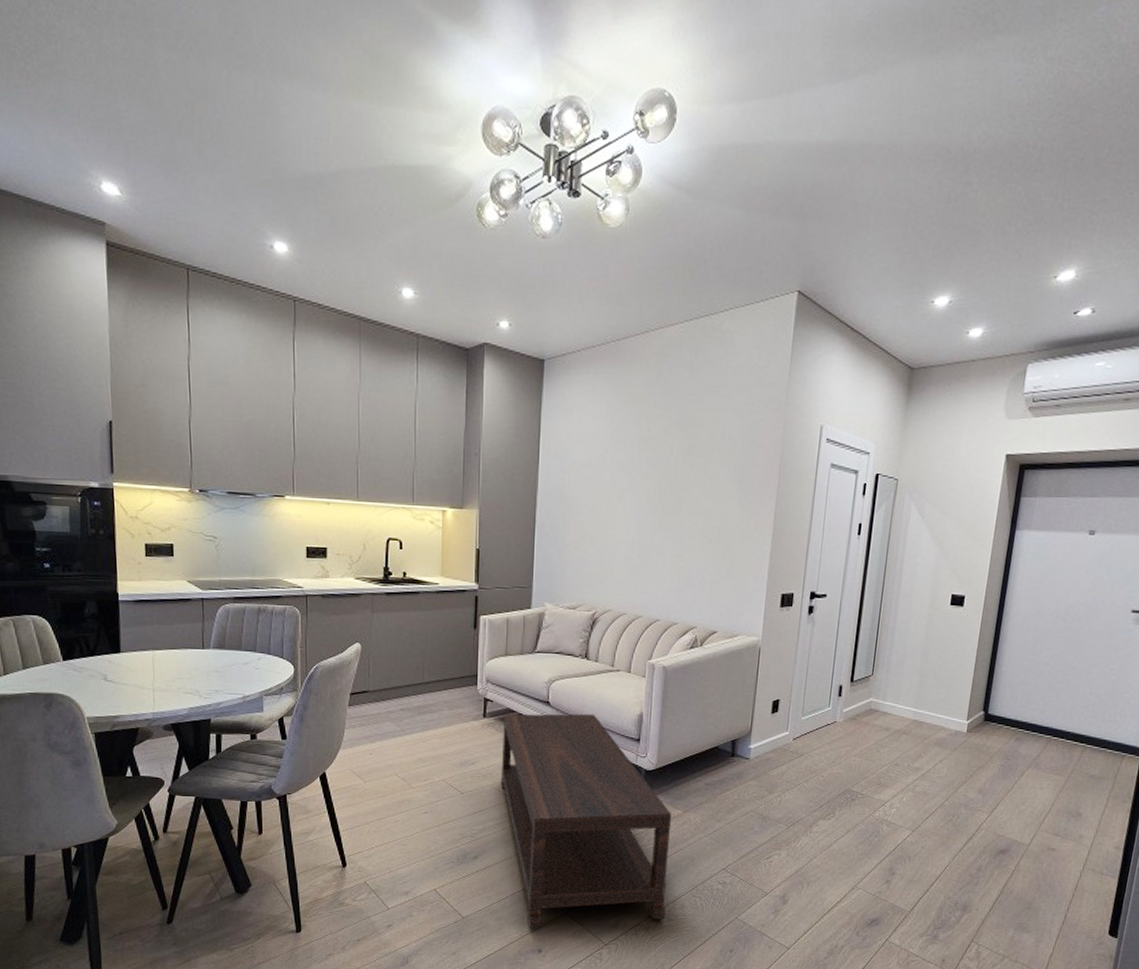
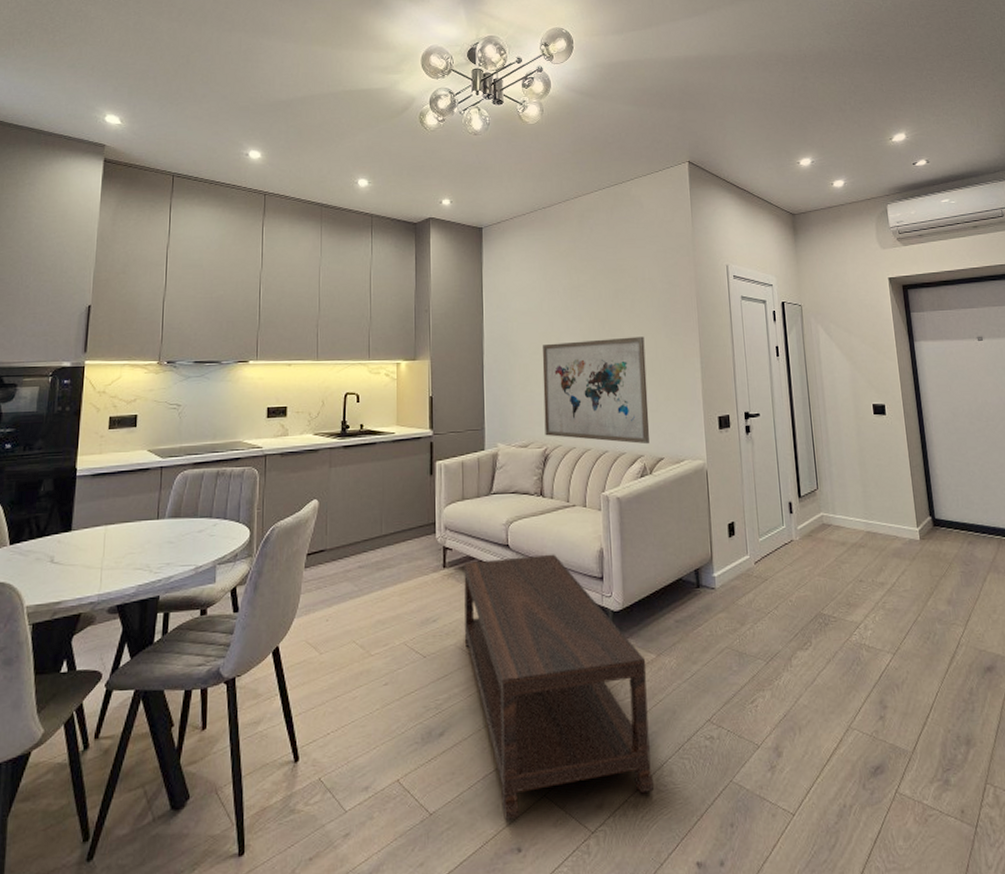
wall art: none [595,500,714,617] -> present [542,336,650,445]

